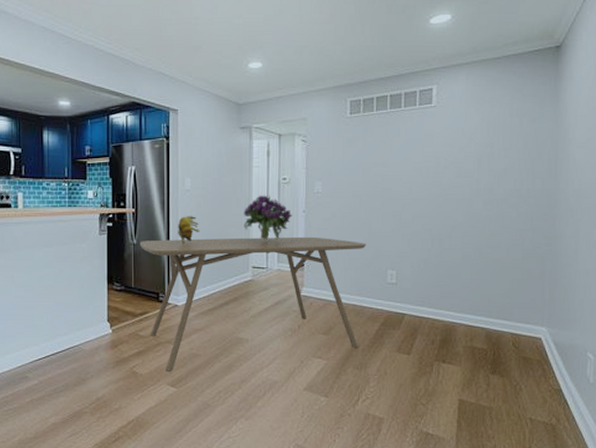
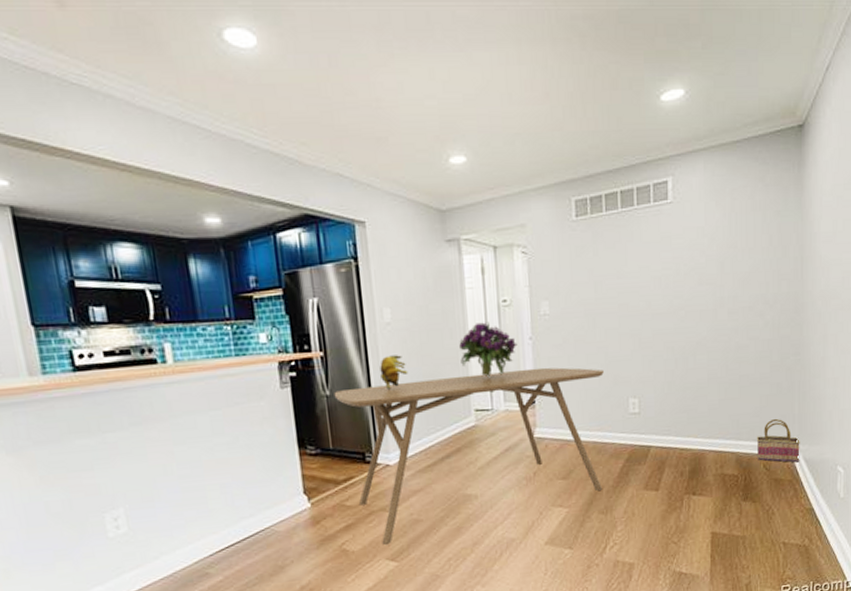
basket: none [506,301,550,344] -> present [756,418,800,463]

